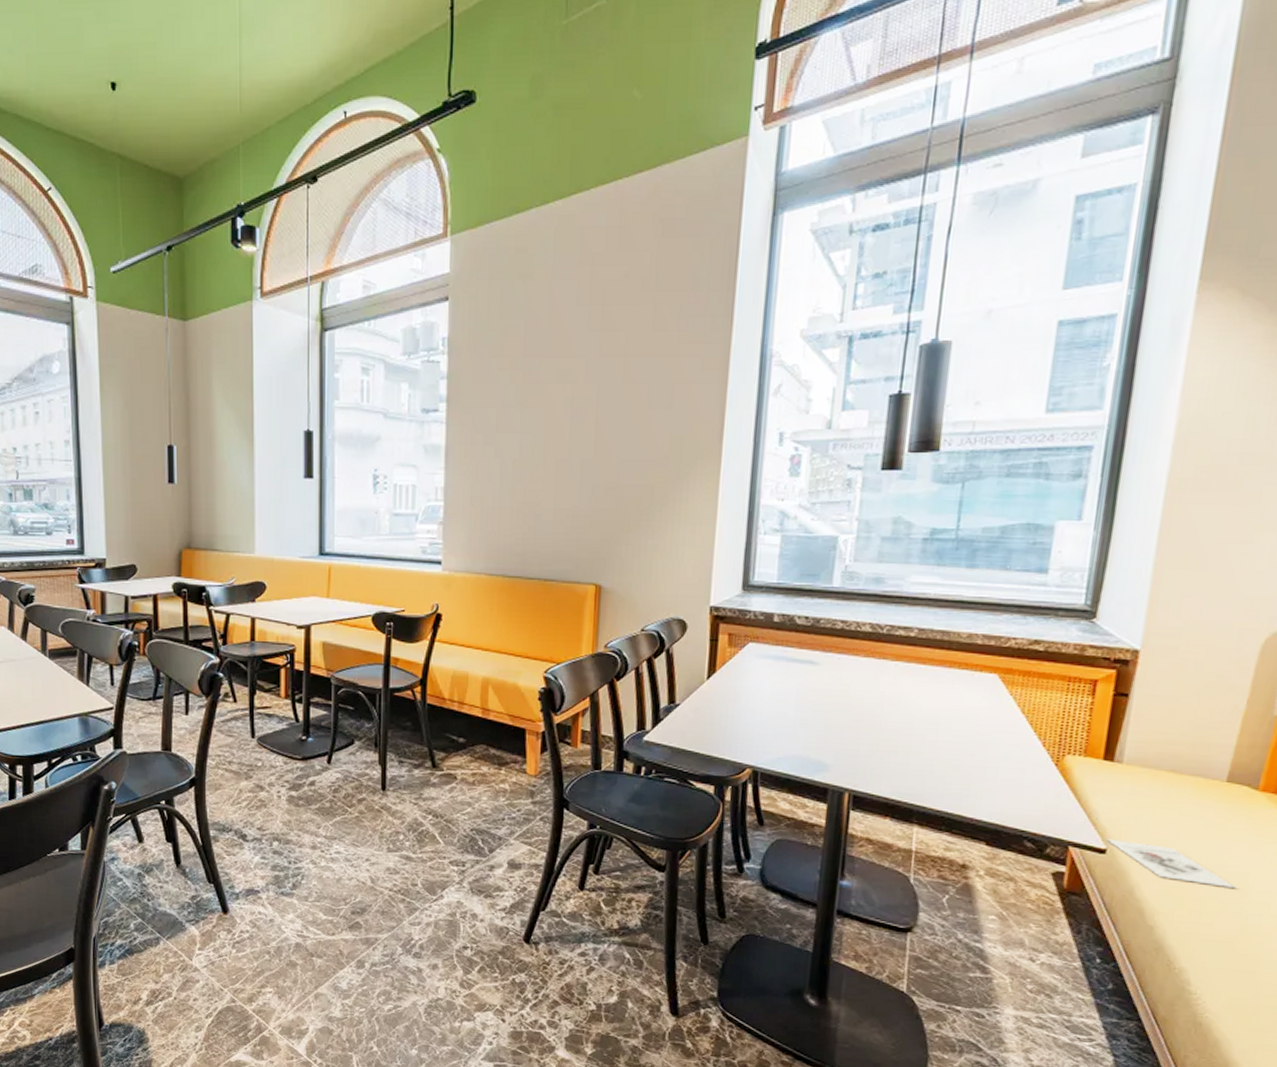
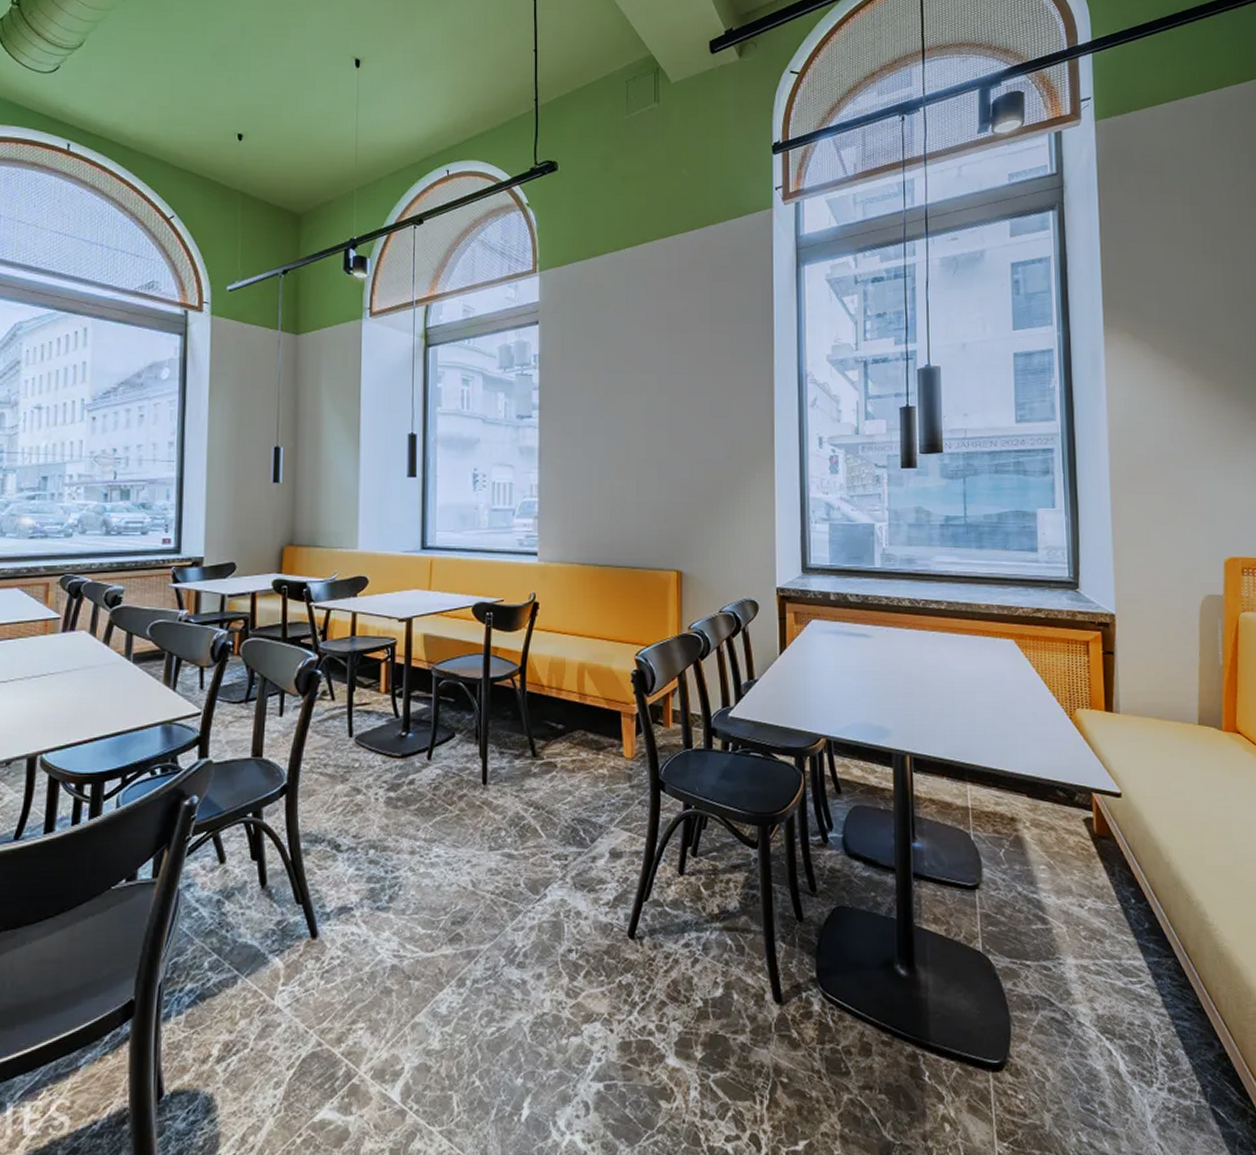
architectural model: present [1106,839,1237,888] -> none [1119,783,1224,821]

